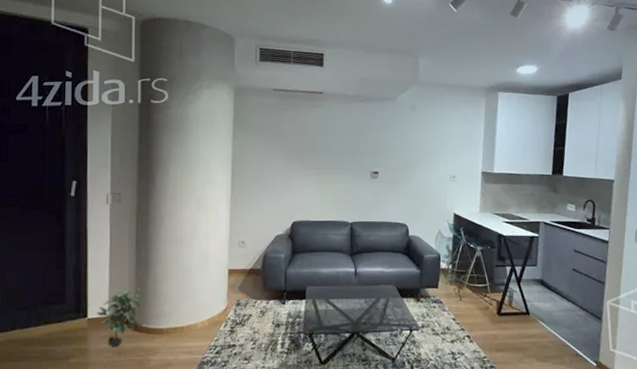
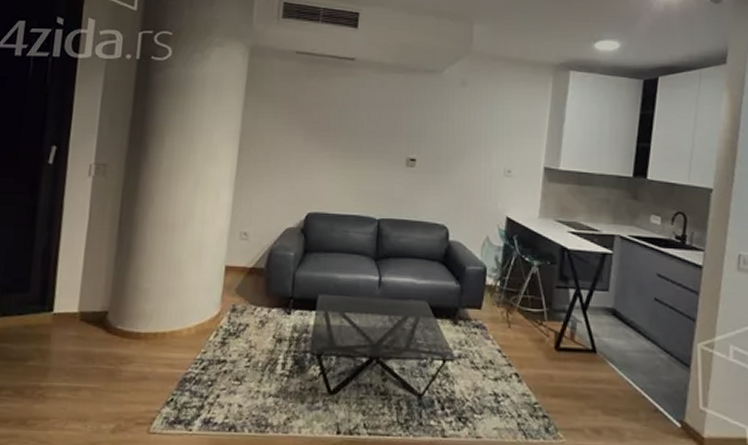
potted plant: present [96,288,145,347] -> none [63,279,124,350]

